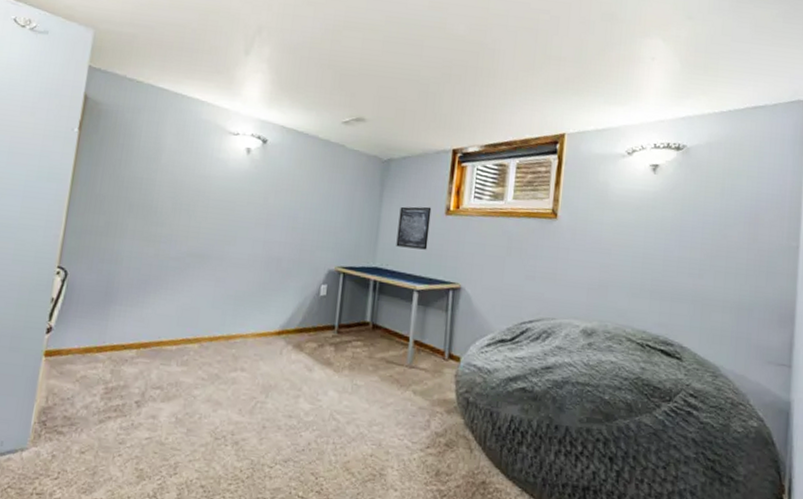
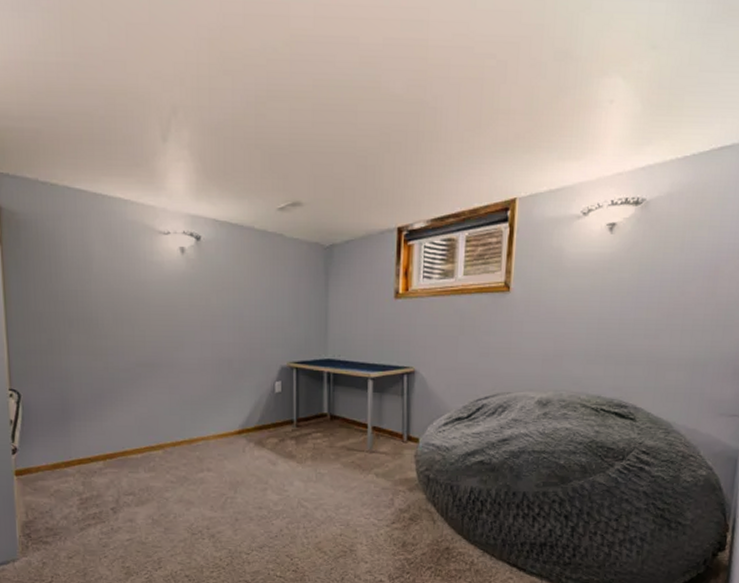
wall art: present [396,206,432,250] -> none [346,292,380,337]

